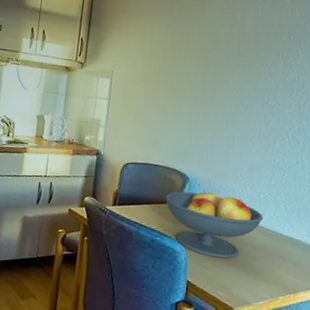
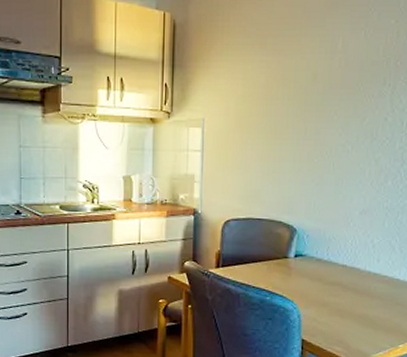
fruit bowl: present [164,189,263,259] -> none [272,240,378,312]

